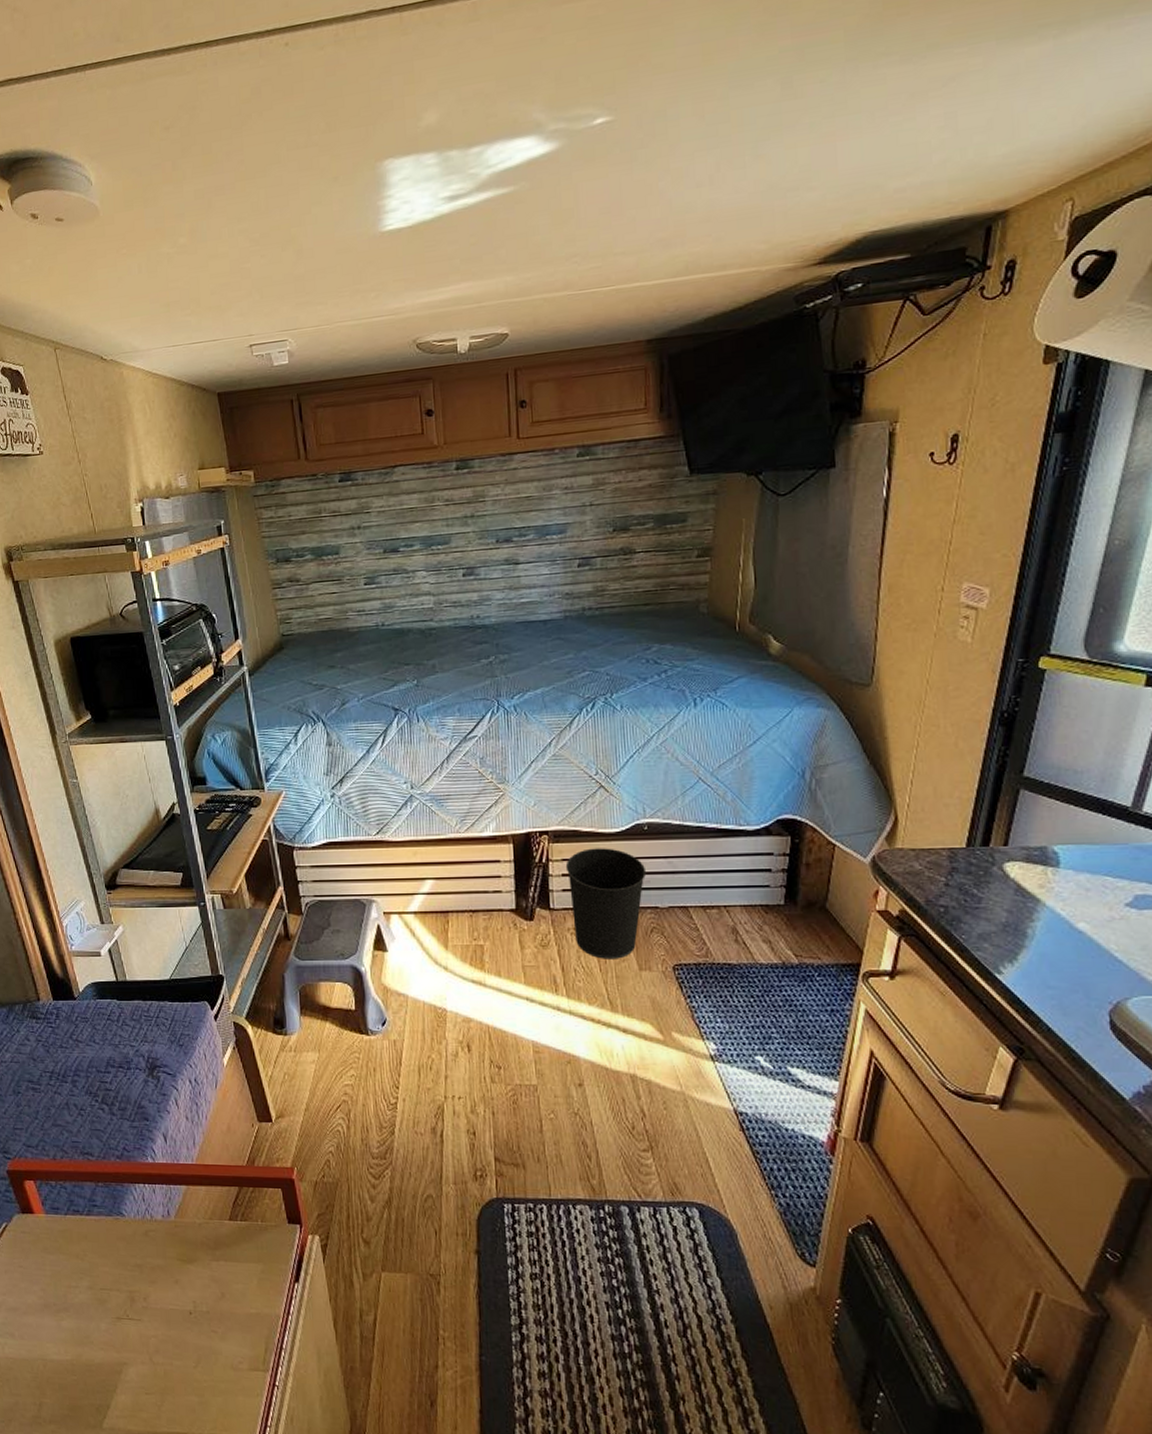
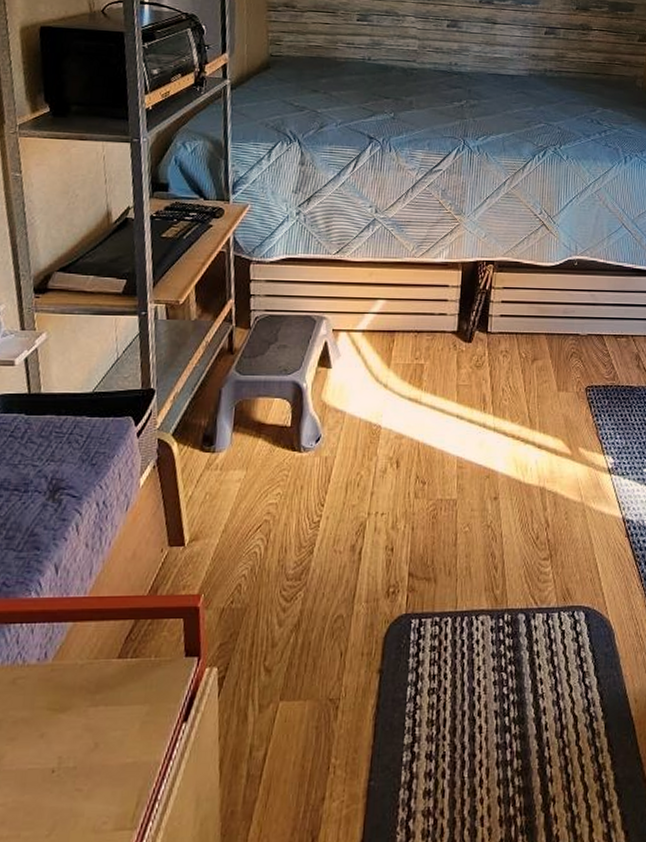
wastebasket: present [565,848,647,959] -> none [505,279,573,380]

